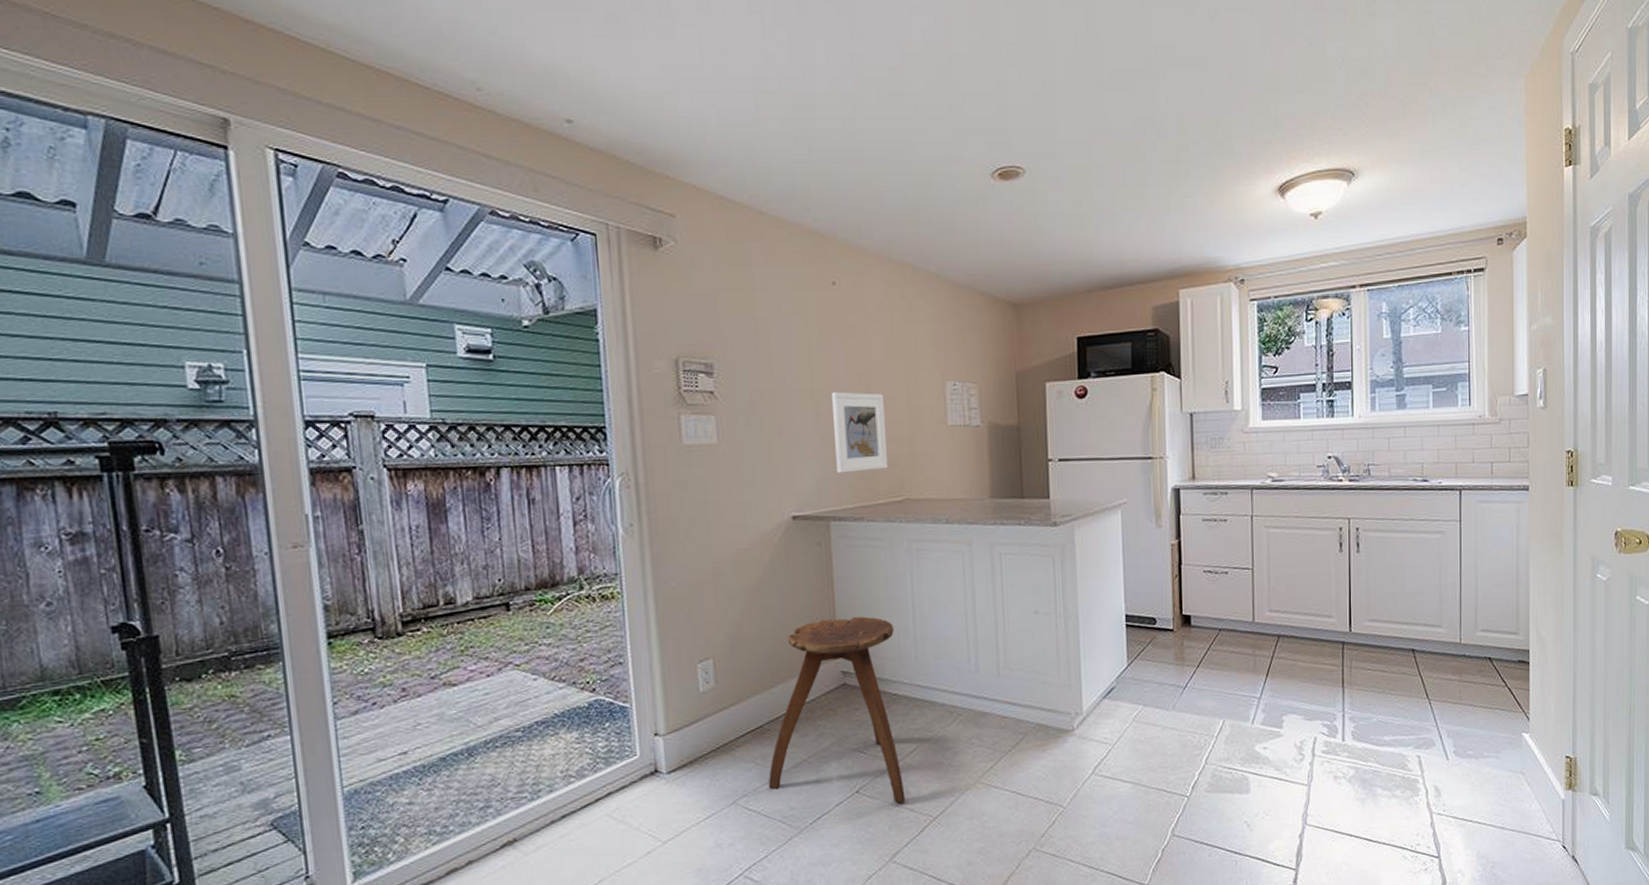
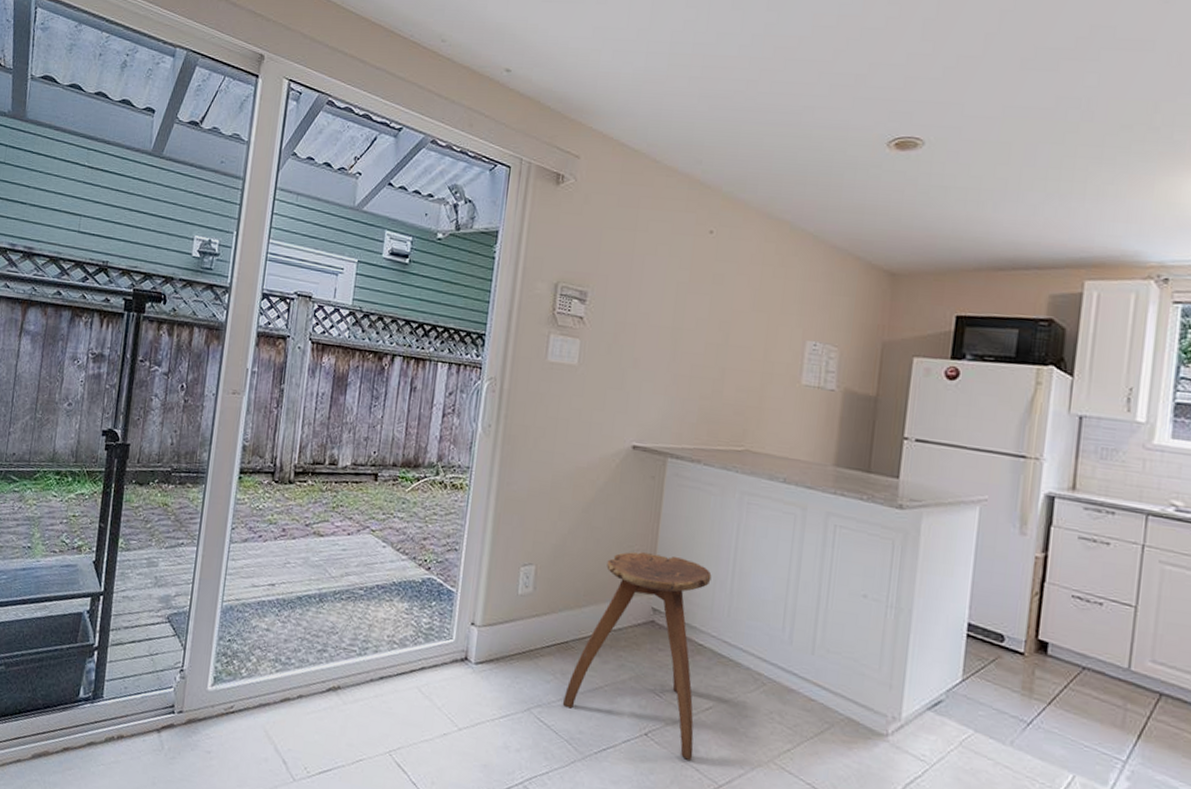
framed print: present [831,392,887,473] -> none [683,335,741,417]

